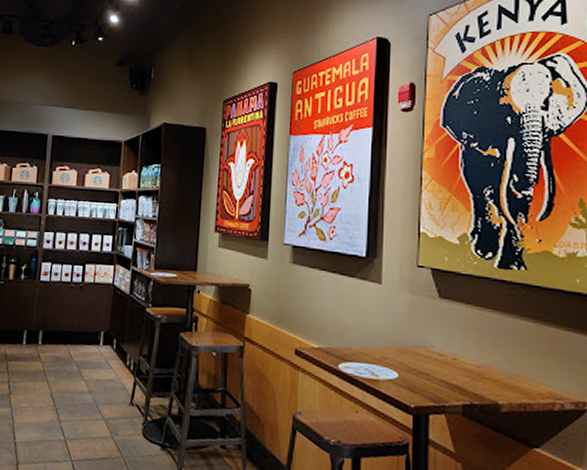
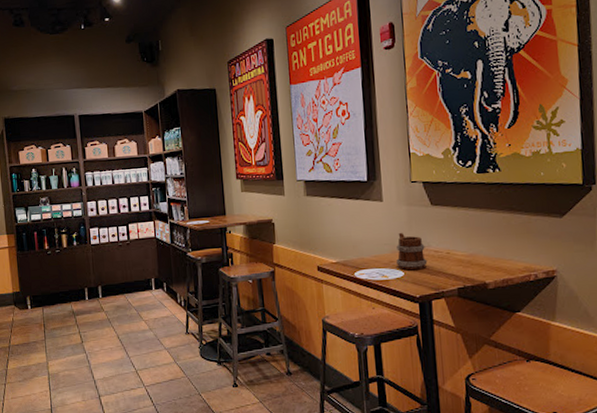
mug: none [390,324,428,374] -> present [396,232,428,271]

